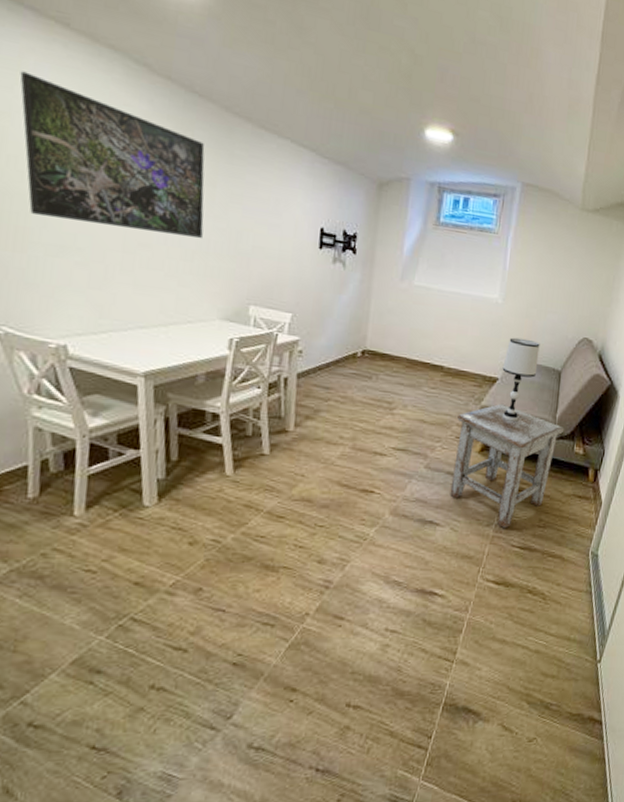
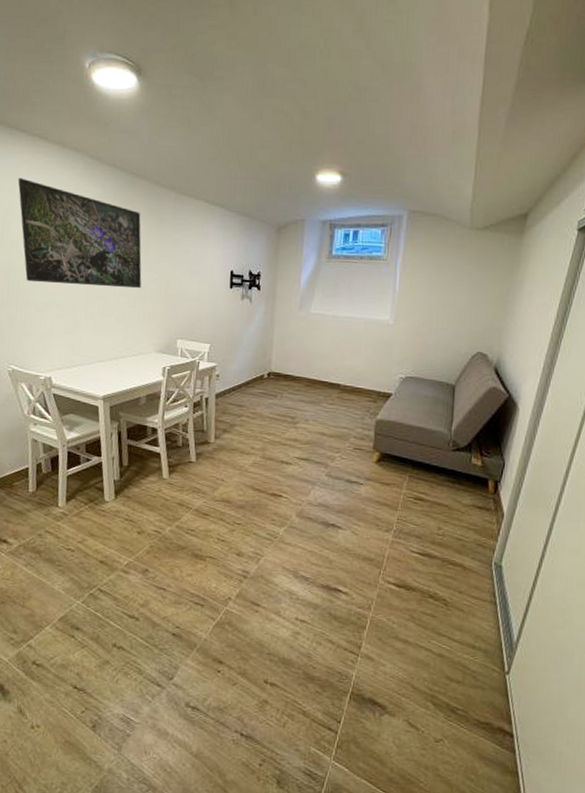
stool: present [450,403,565,529] -> none [350,417,461,535]
table lamp: present [502,337,540,422] -> none [395,355,432,434]

